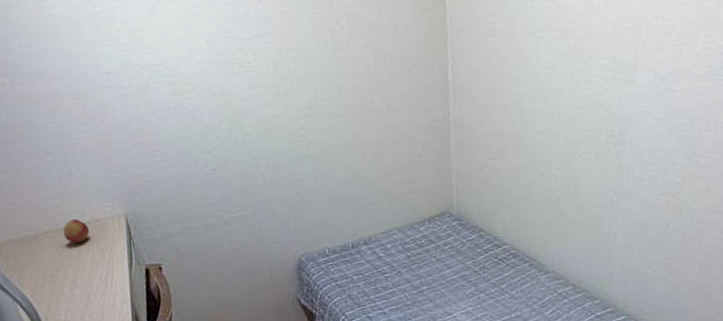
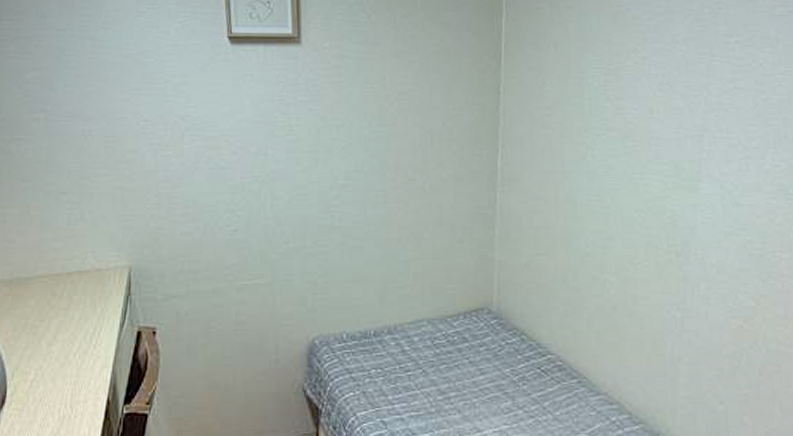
fruit: present [63,218,90,244] -> none [57,265,87,293]

